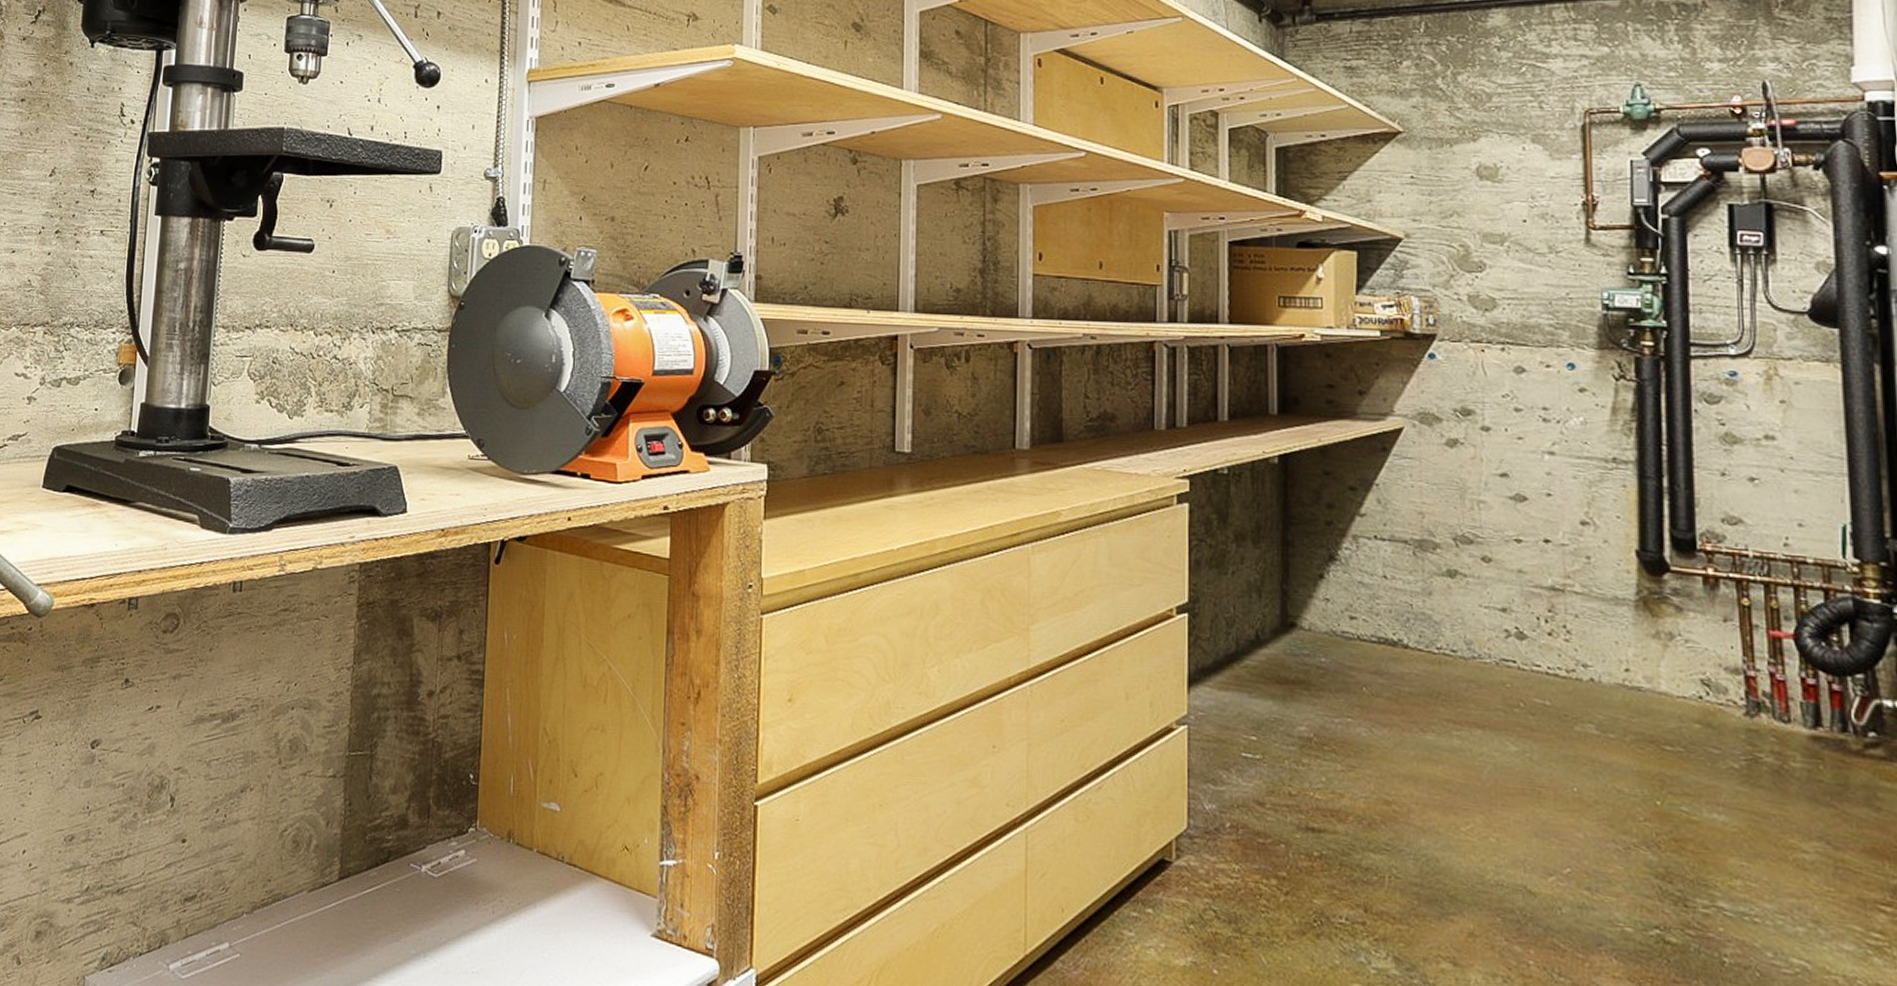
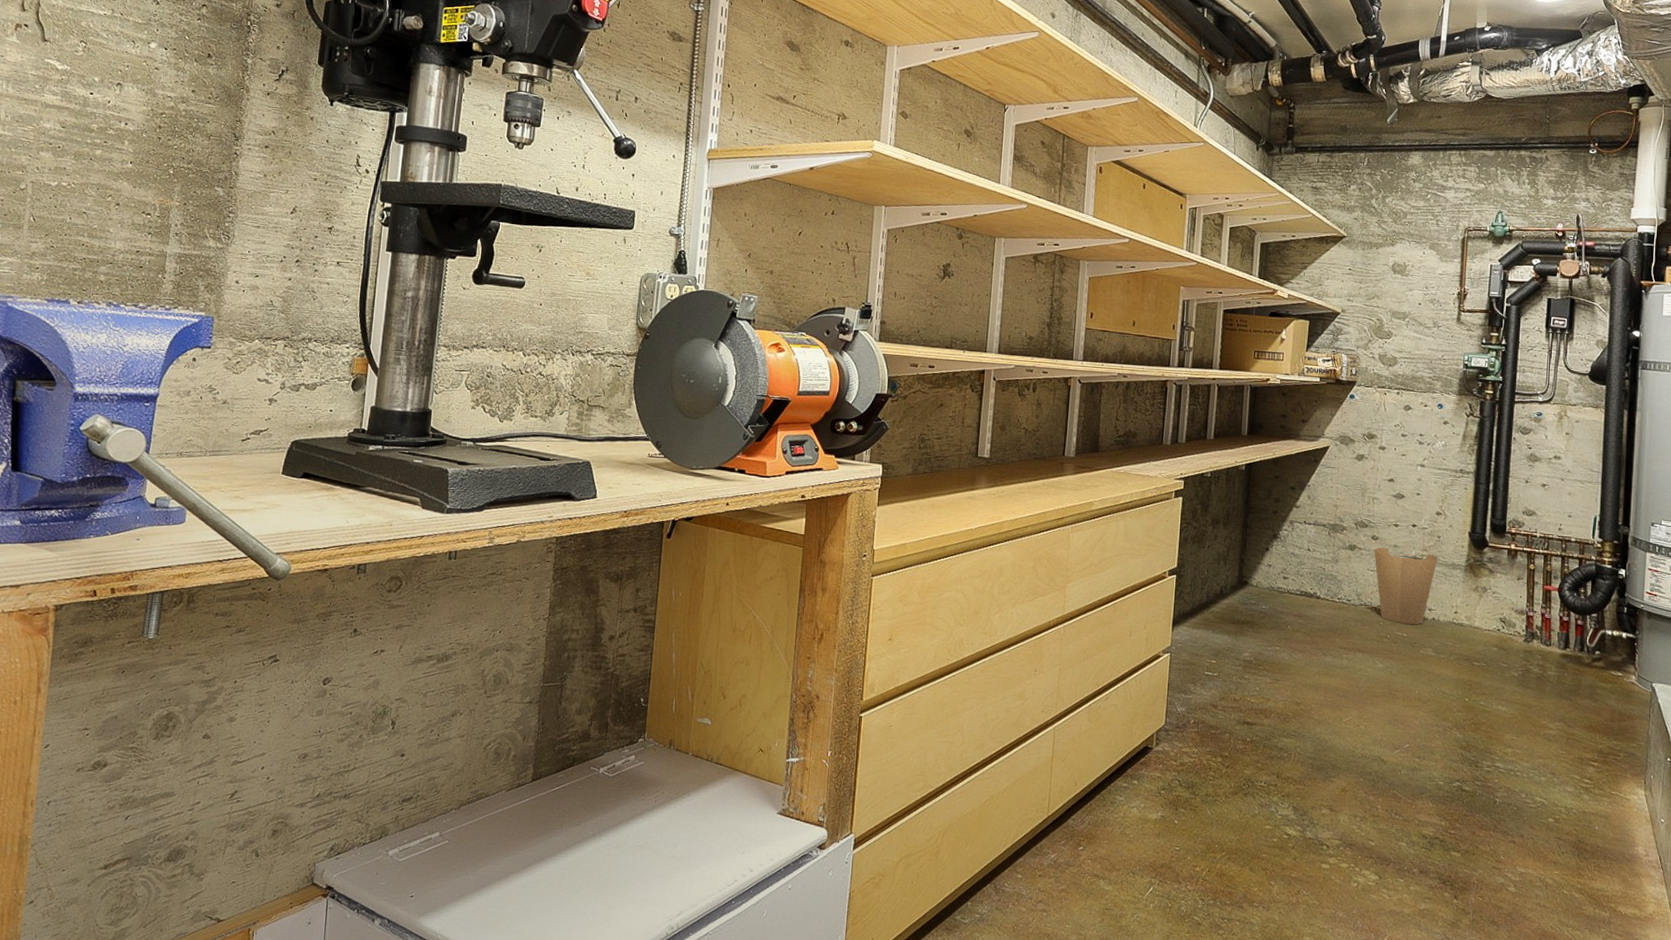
trash can: none [1487,573,1590,689] -> present [1374,547,1438,625]

